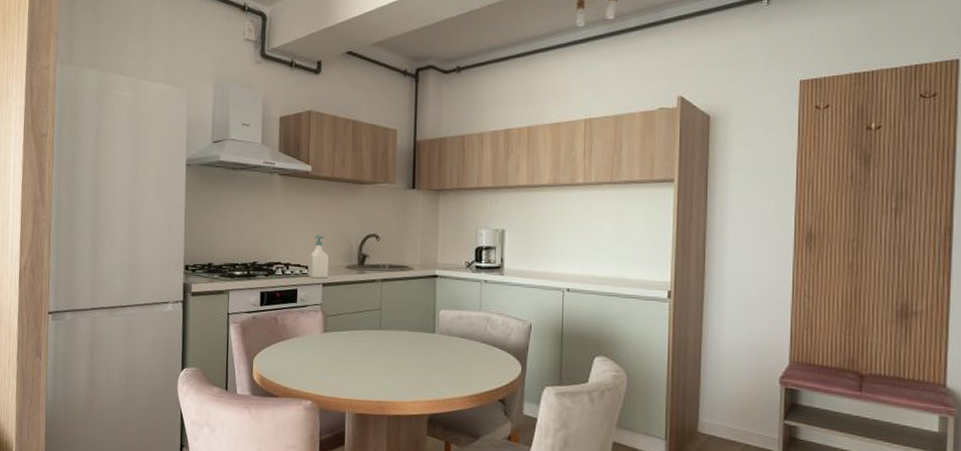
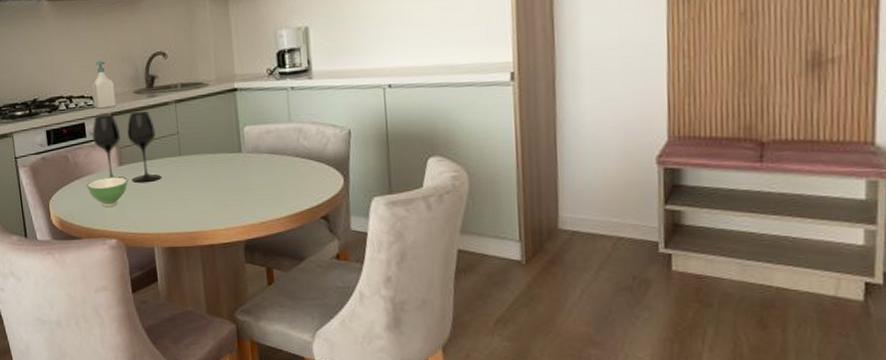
bowl: none [290,342,330,370] -> present [86,177,129,208]
wine glass: none [303,284,361,351] -> present [92,111,161,184]

